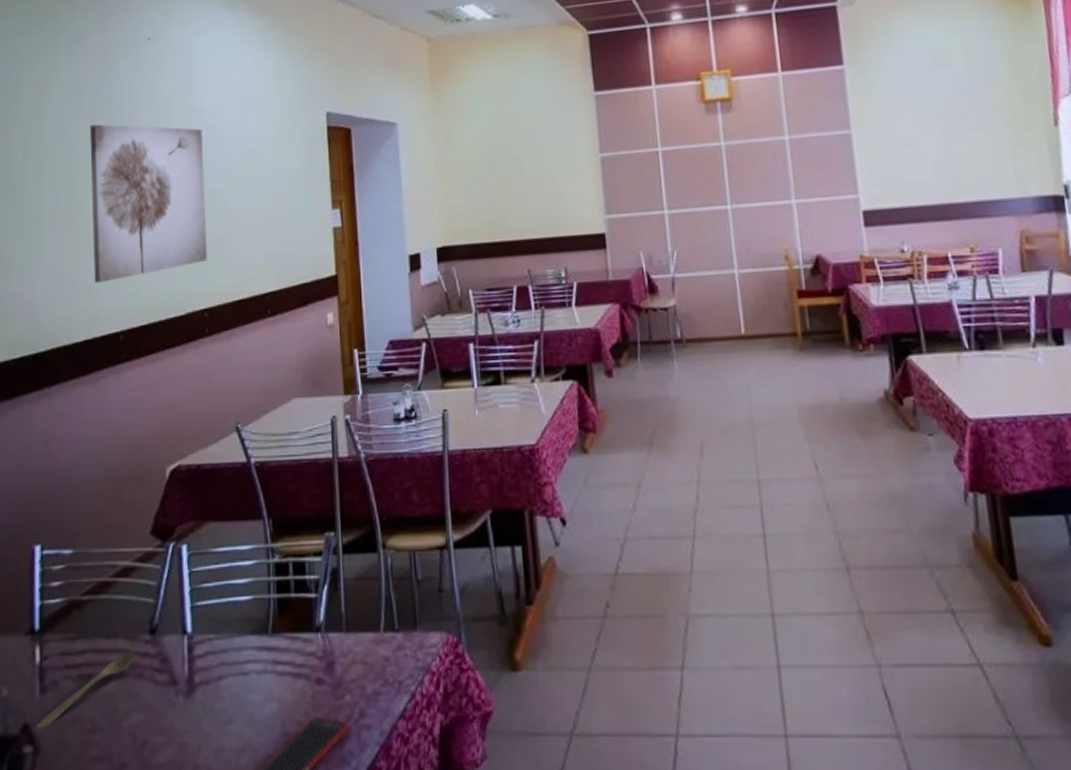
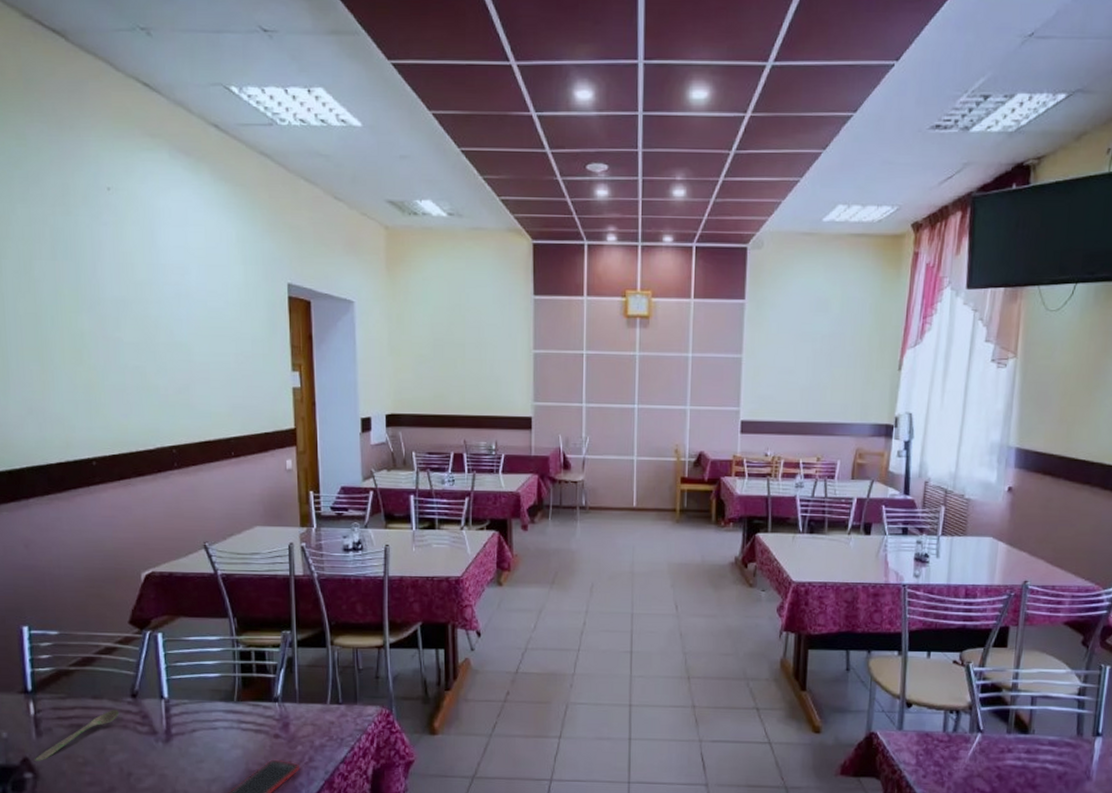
wall art: present [90,124,207,283] -> none [52,266,174,414]

